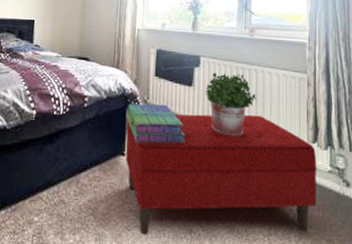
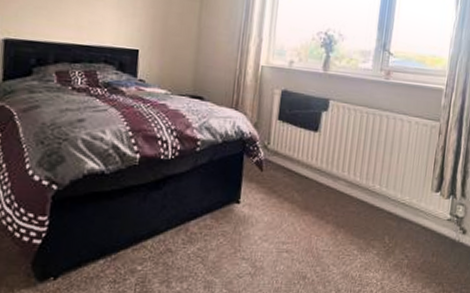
bench: present [125,114,317,235] -> none [240,161,438,282]
stack of books: present [126,103,185,144] -> none [243,148,306,191]
potted plant: present [206,72,257,137] -> none [332,117,386,185]

